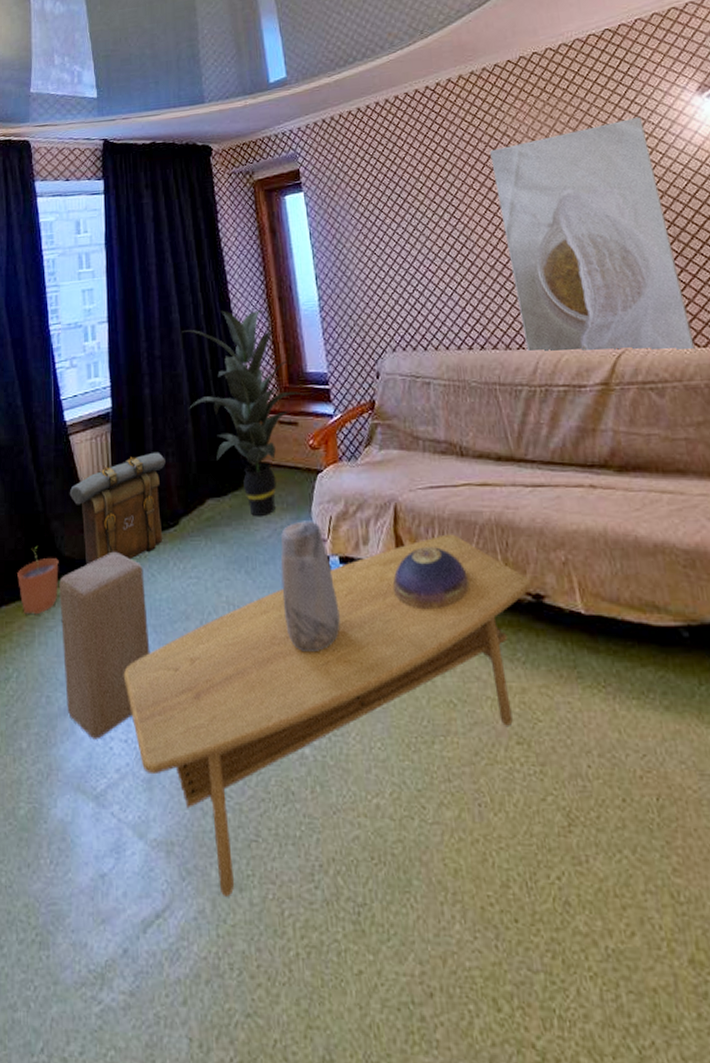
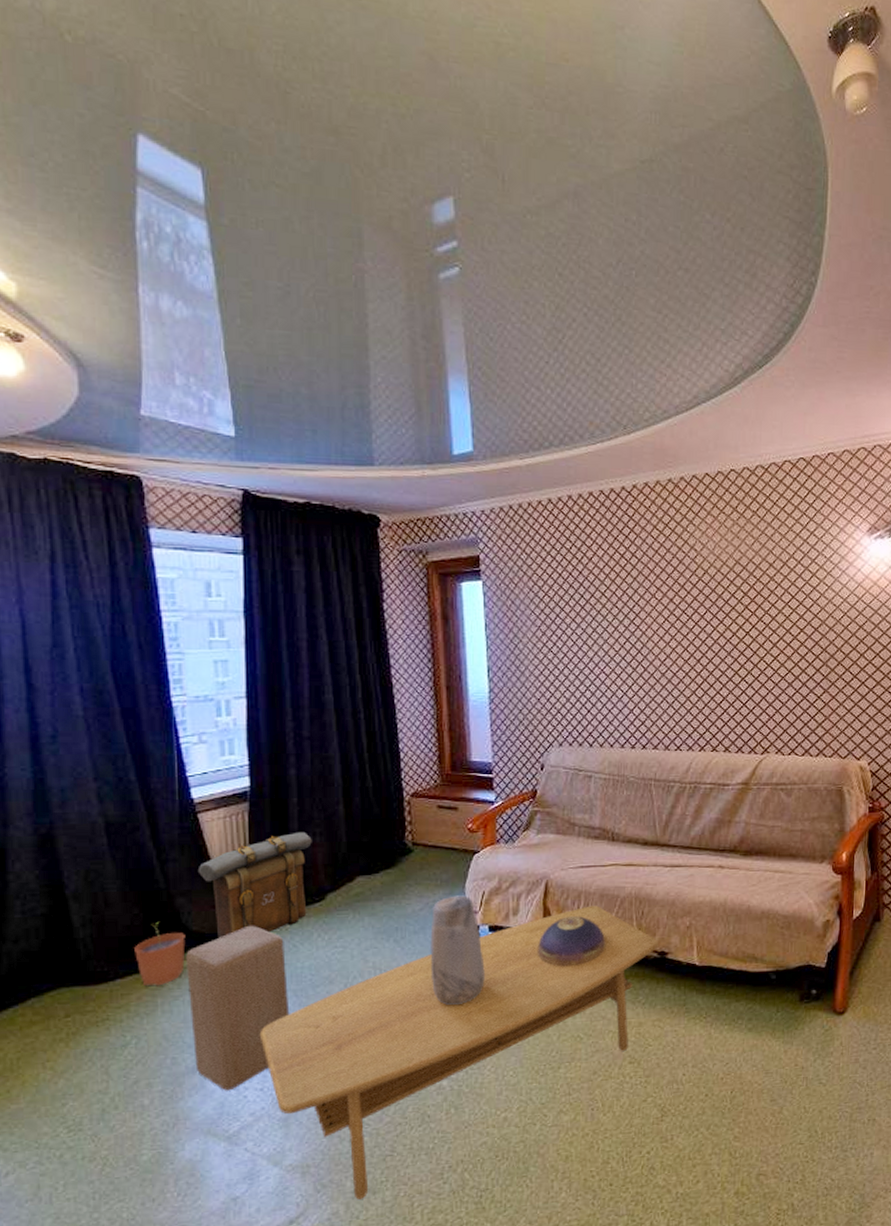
indoor plant: present [182,309,308,517] -> none [335,695,471,893]
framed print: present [490,116,696,351] -> none [676,548,823,760]

